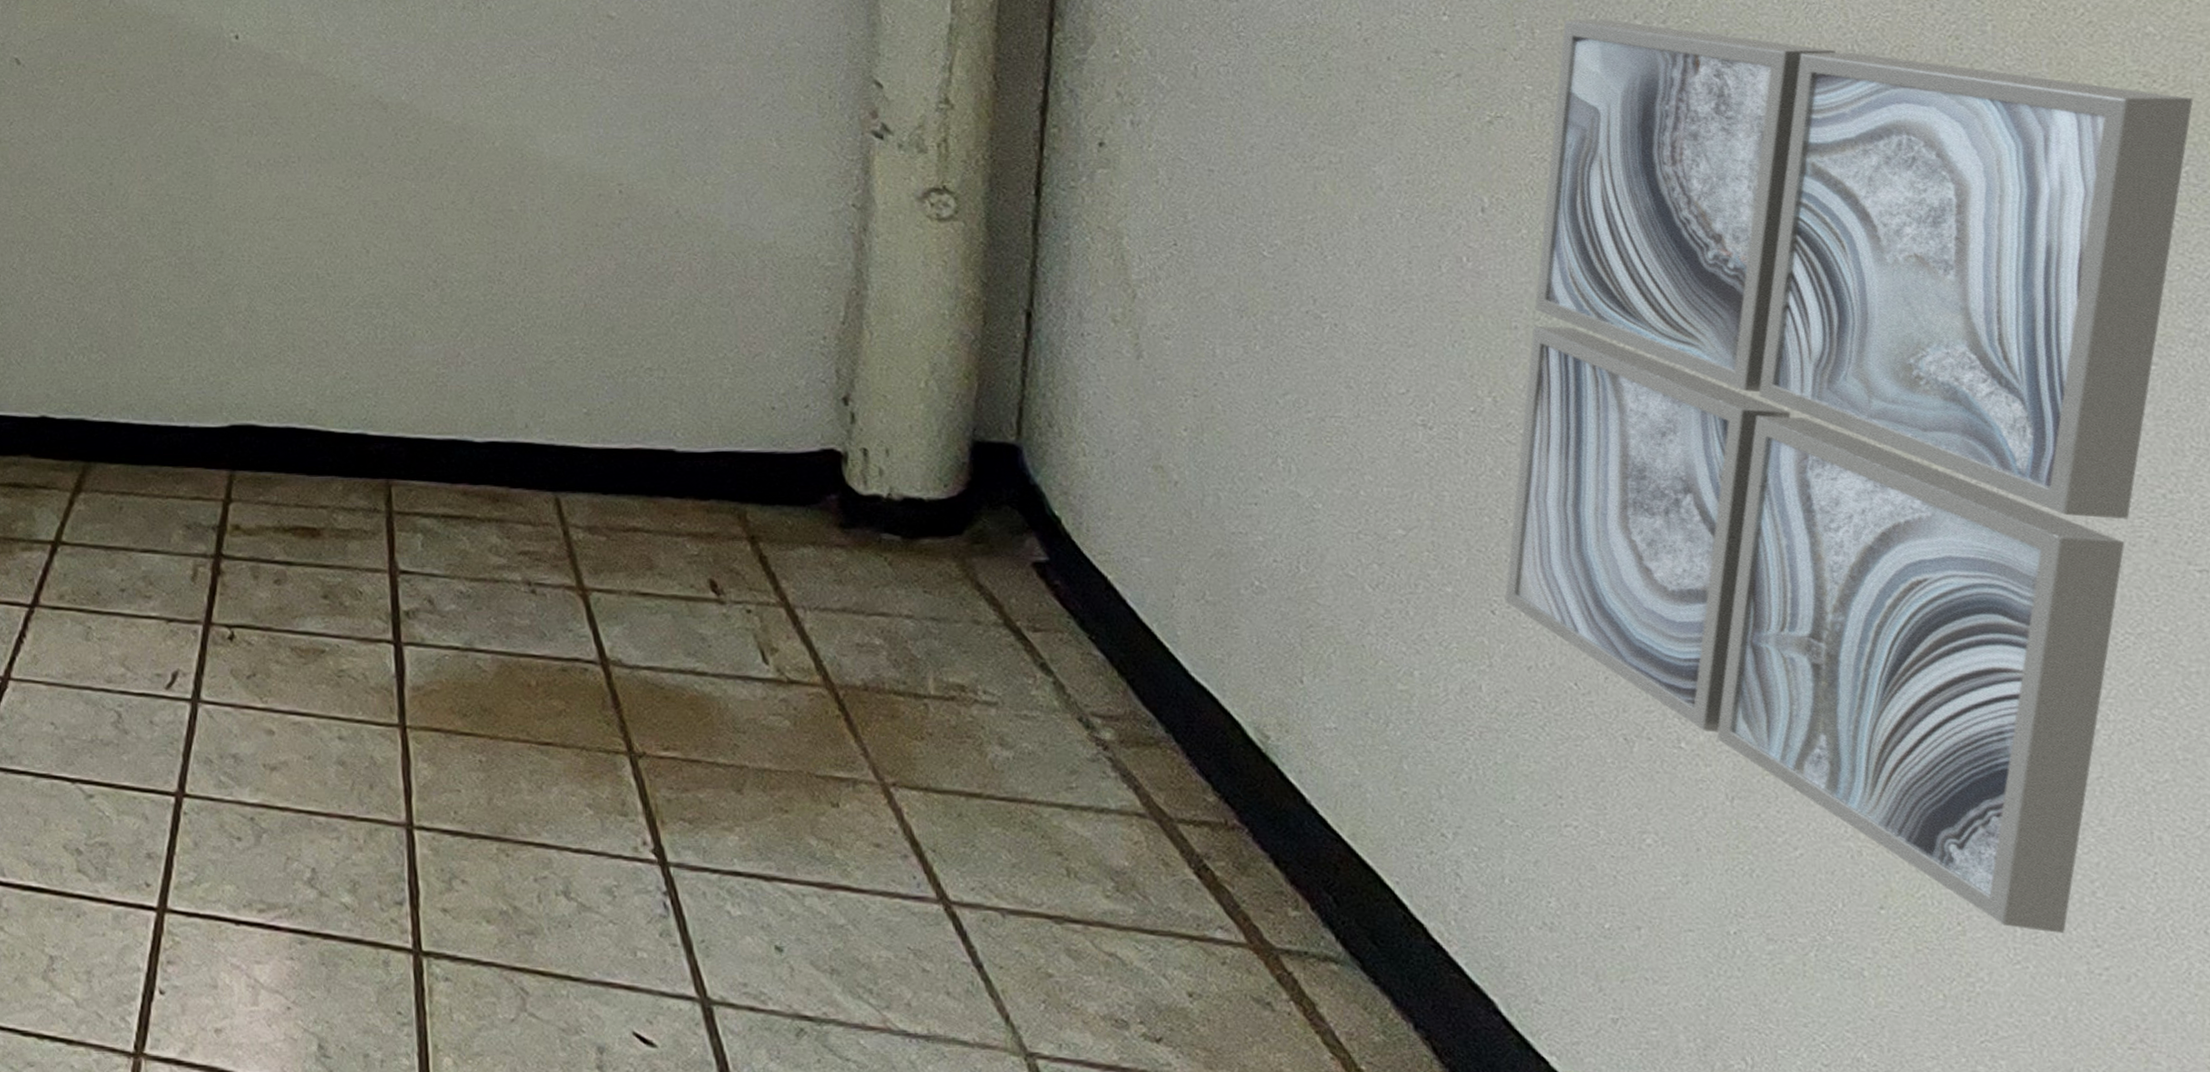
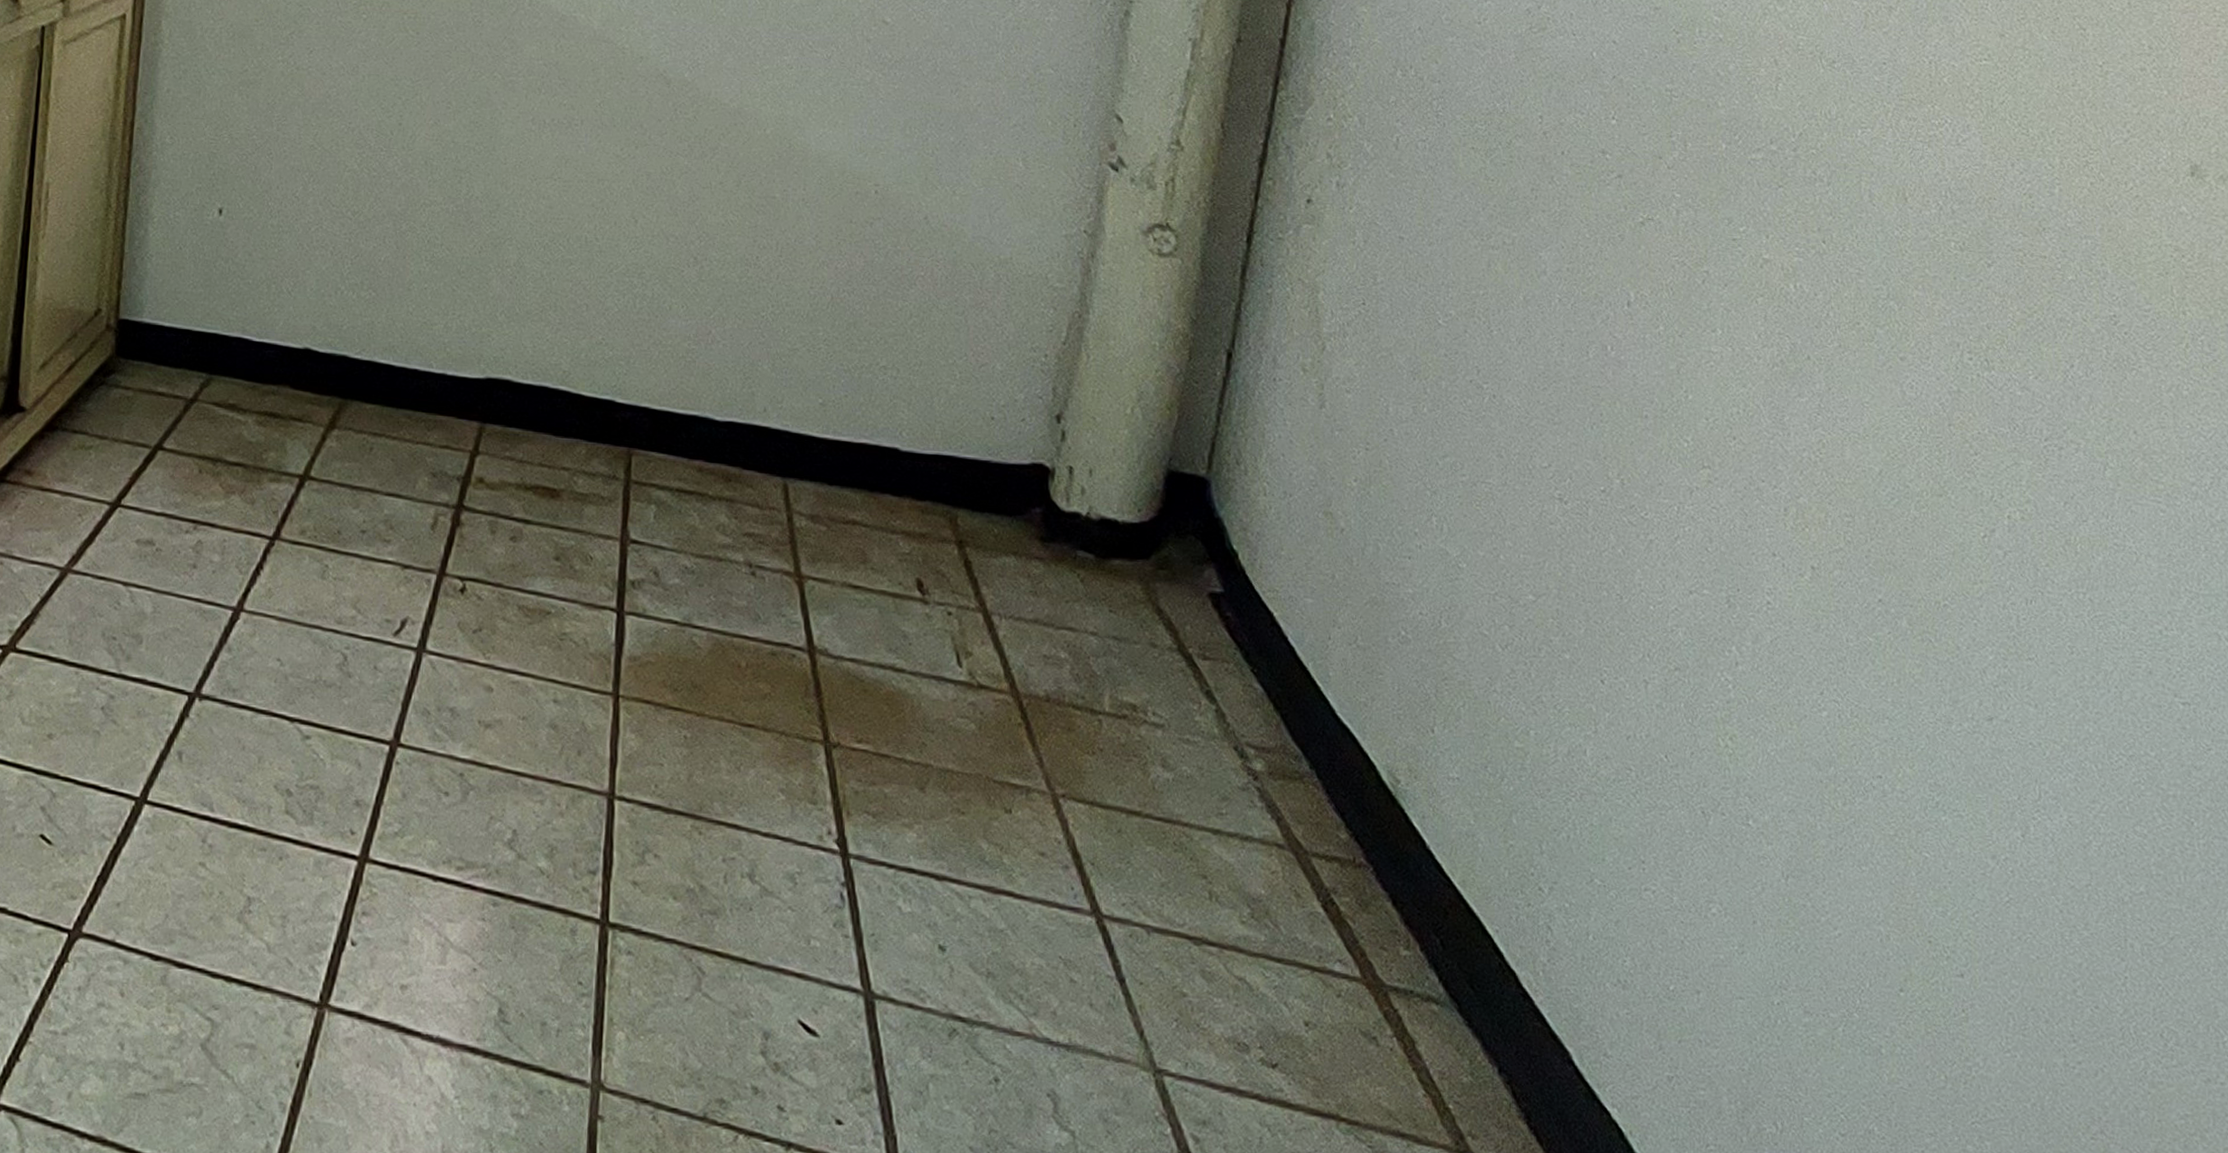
wall art: present [1504,19,2194,933] -> none [1613,137,2213,1027]

